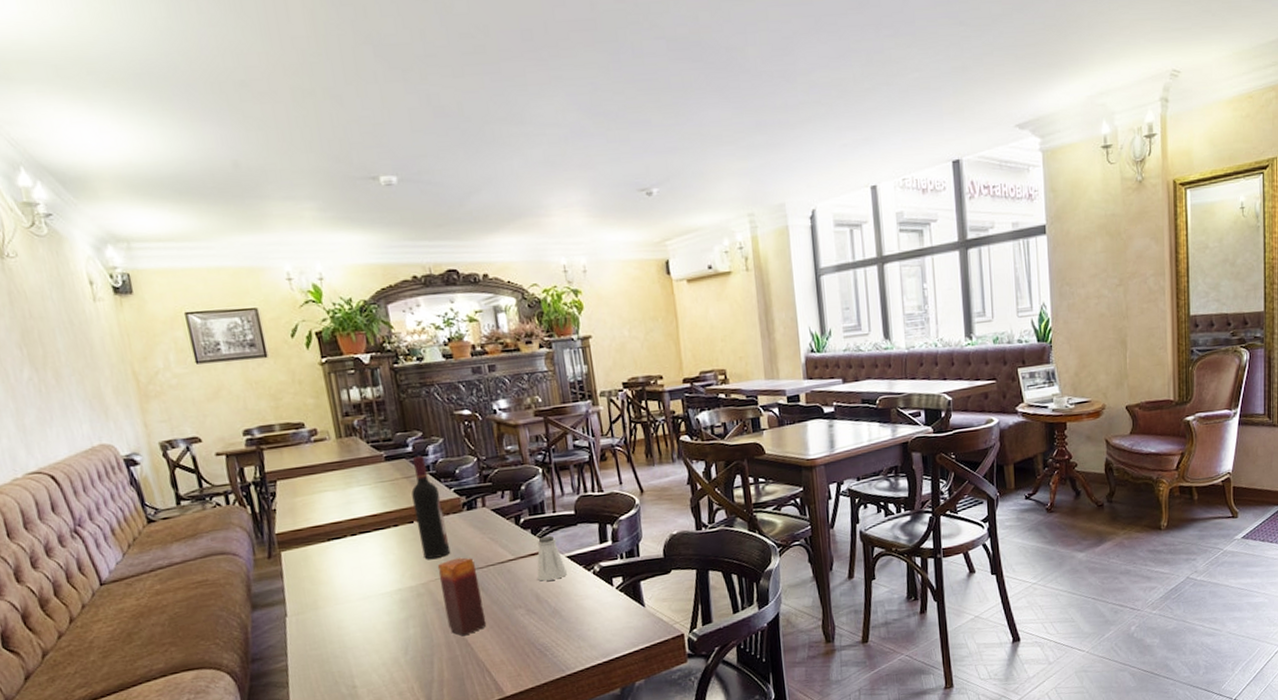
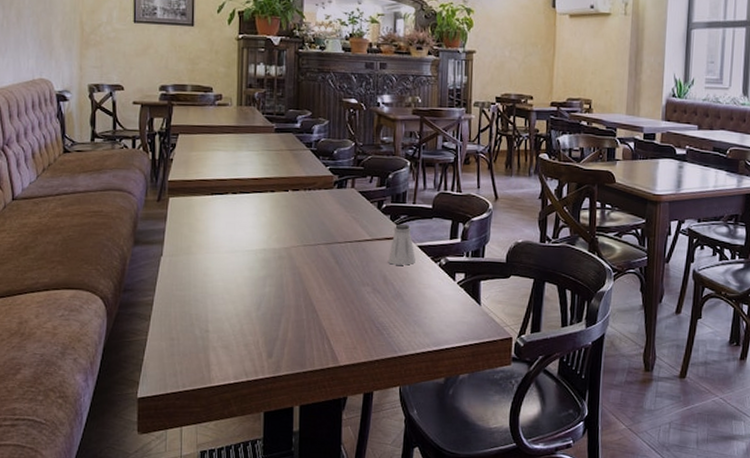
wine bottle: present [411,455,451,559] -> none [291,132,316,227]
candle: present [437,557,487,635] -> none [300,230,335,302]

